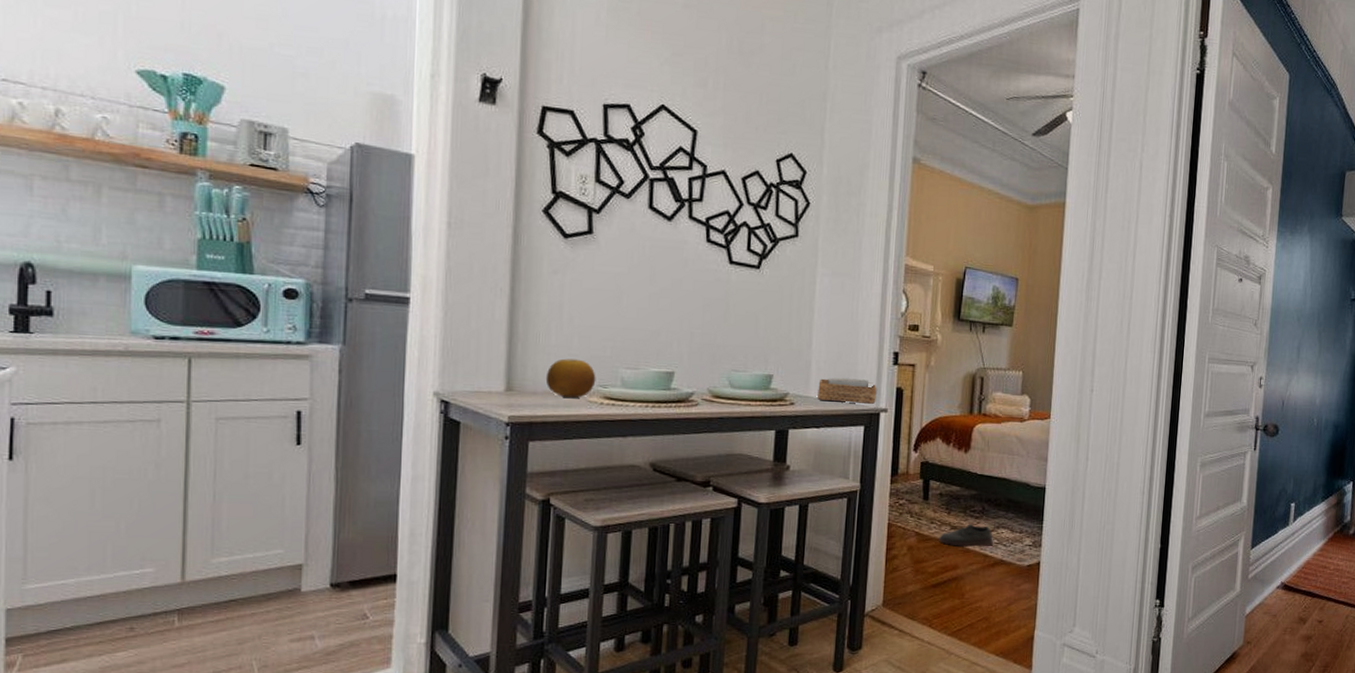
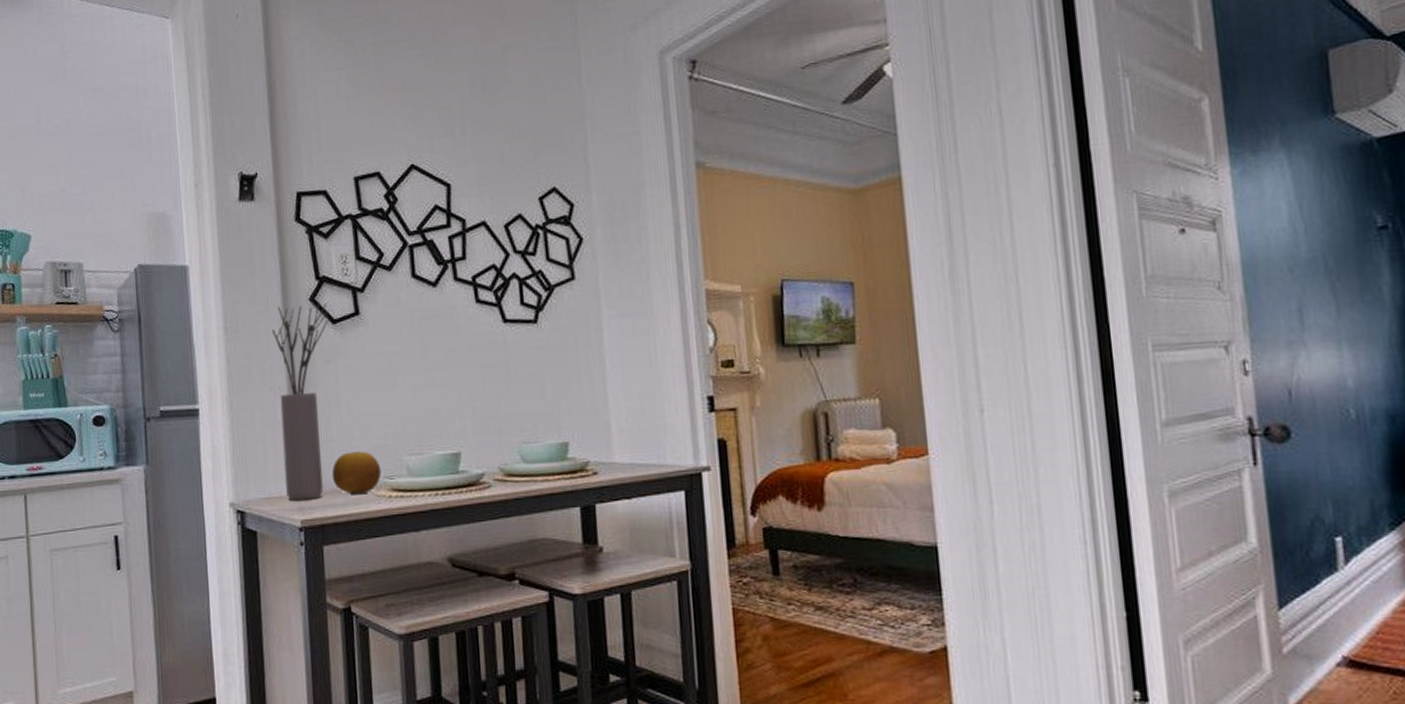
vase: none [496,213,562,398] -> present [272,302,329,501]
napkin holder: present [817,378,877,405] -> none [622,434,695,466]
shoe: present [939,524,993,547] -> none [801,602,876,632]

